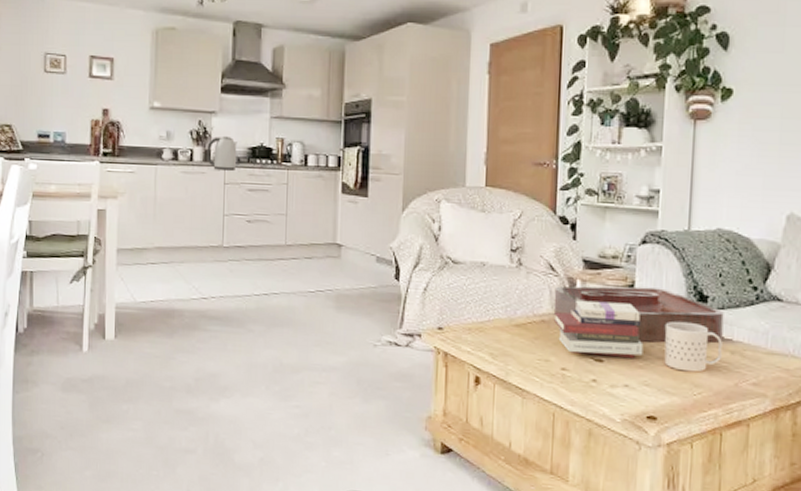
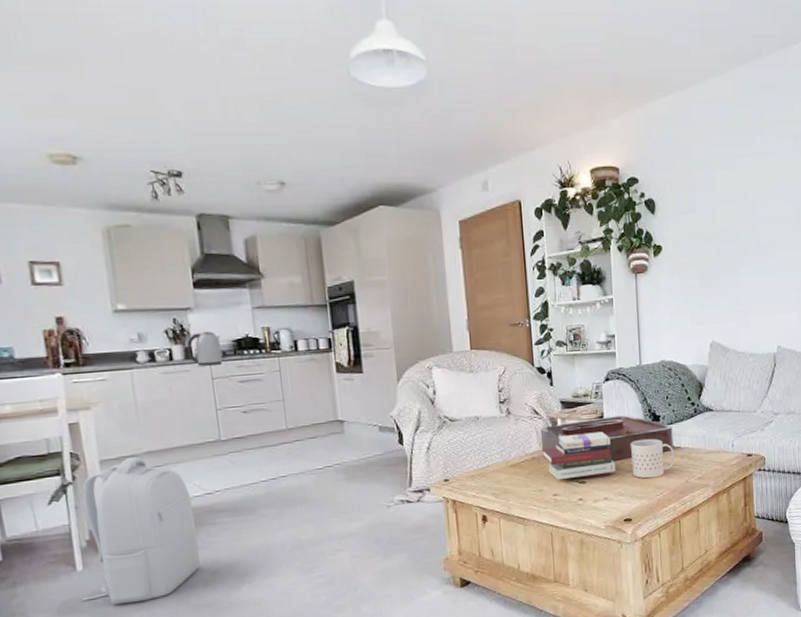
backpack: none [83,249,189,394] -> present [82,456,200,605]

